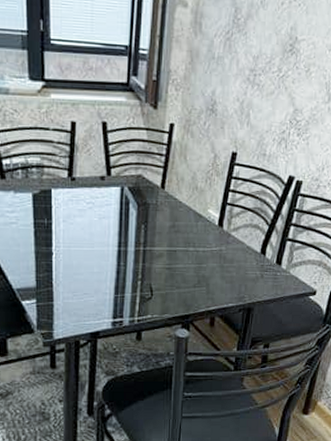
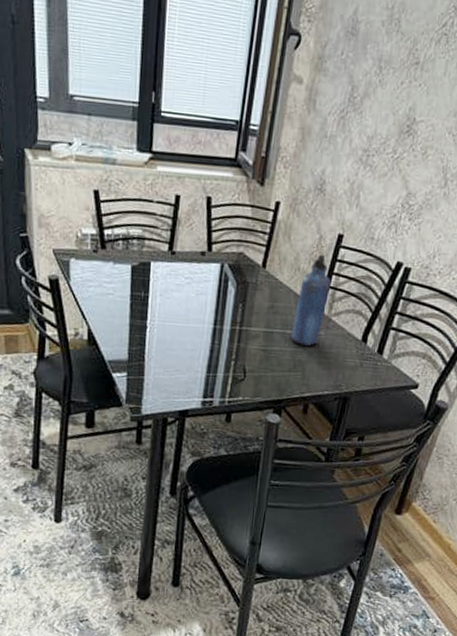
water bottle: none [194,172,228,261] -> present [291,254,331,346]

